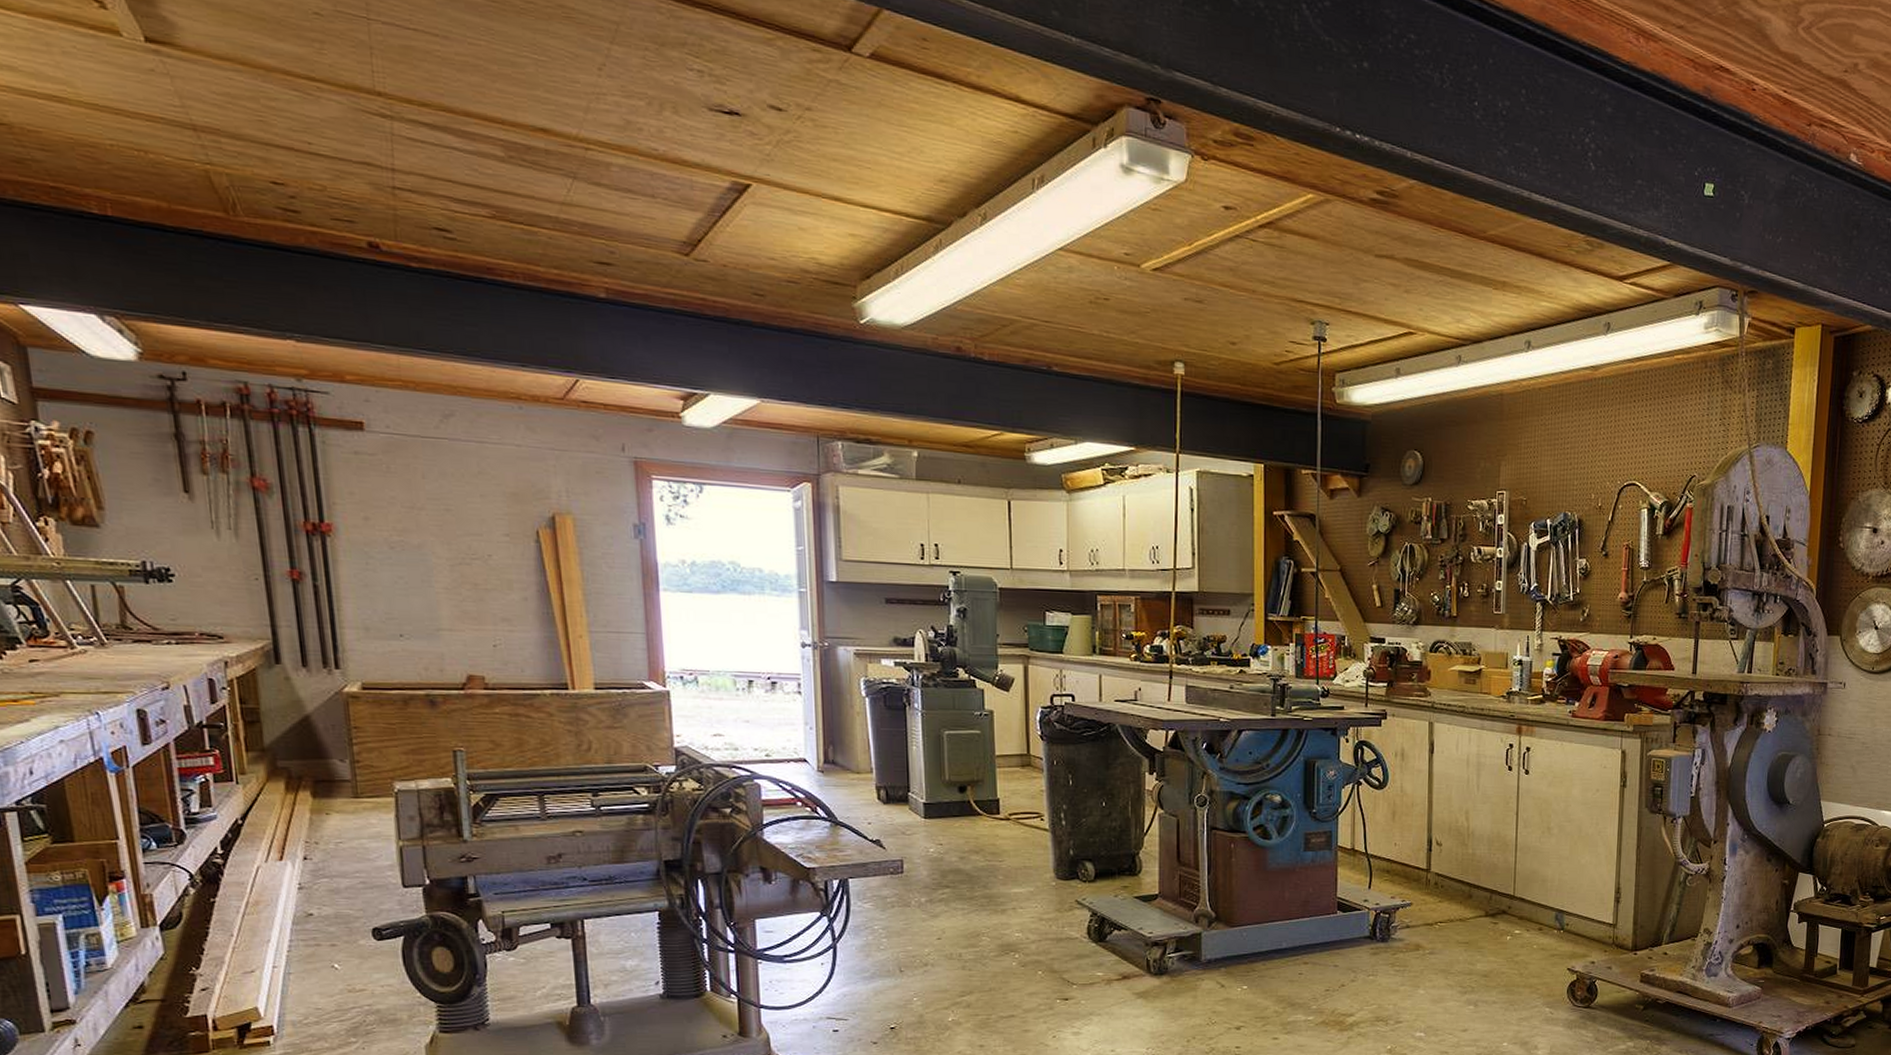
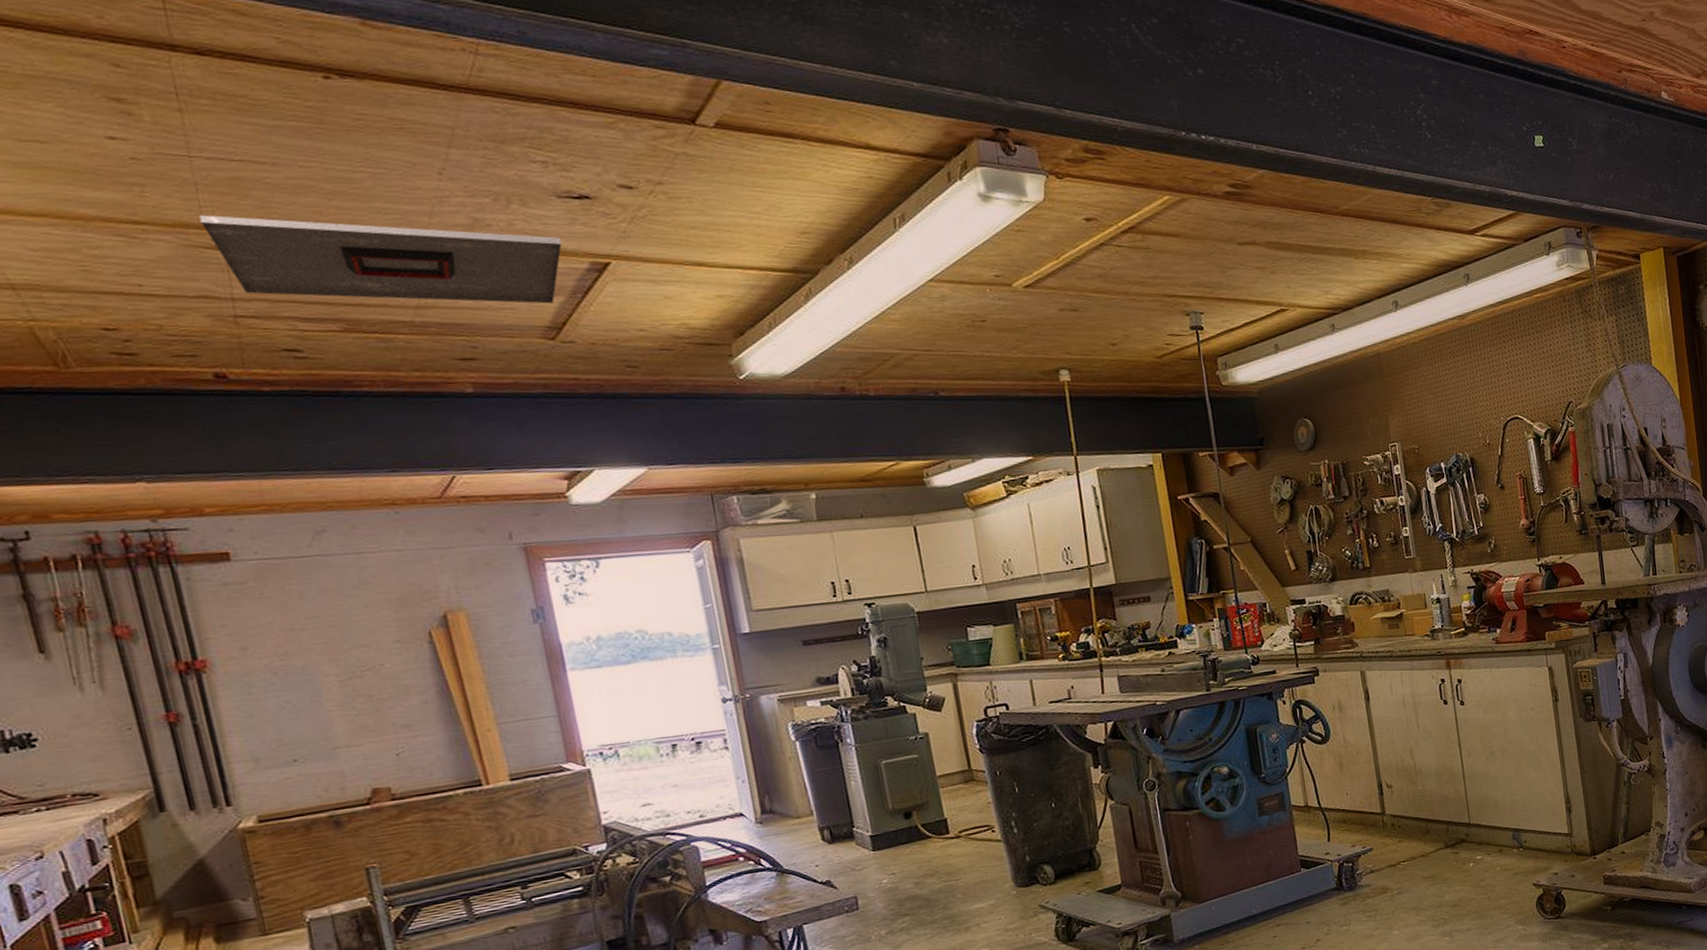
ceiling vent: none [371,79,708,219] -> present [199,214,563,304]

